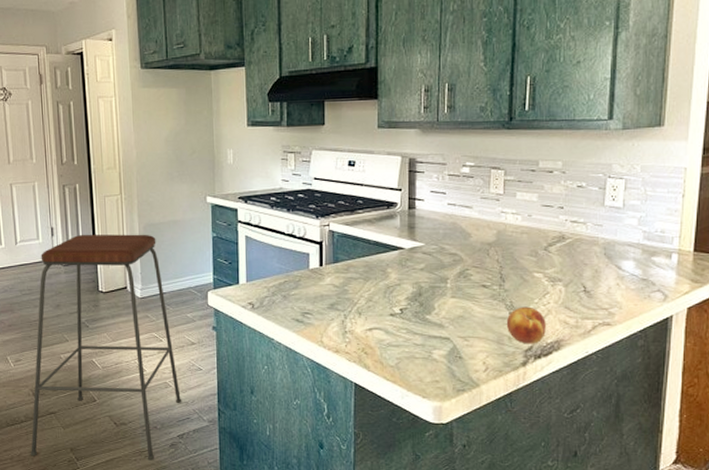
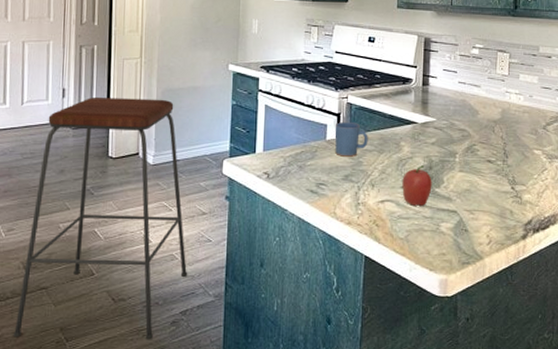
mug: none [317,249,353,285] -> present [335,121,368,157]
fruit: none [390,292,422,333] -> present [402,165,432,206]
fruit: present [506,306,546,344] -> none [508,182,544,218]

